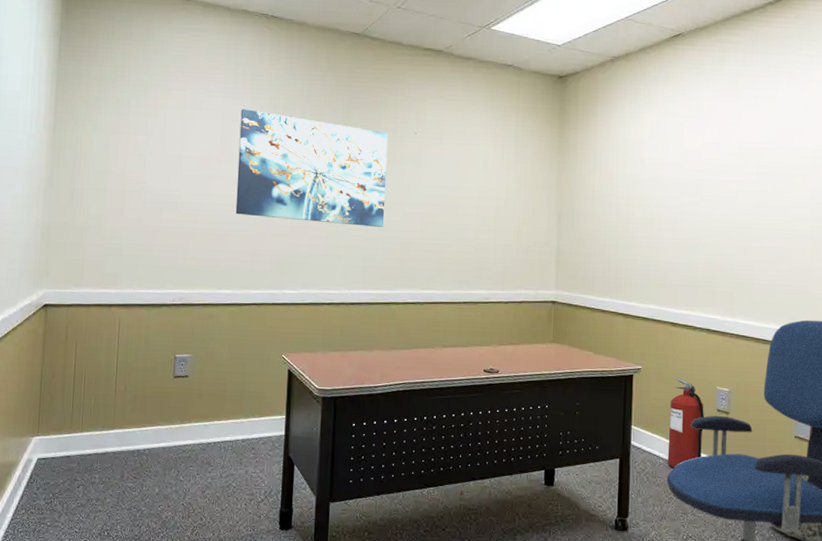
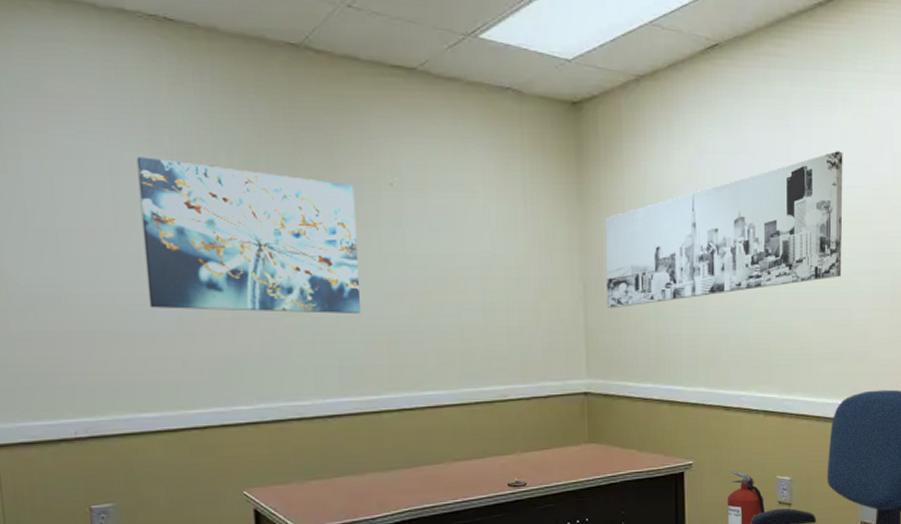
wall art: none [575,118,787,236] -> present [605,151,843,309]

